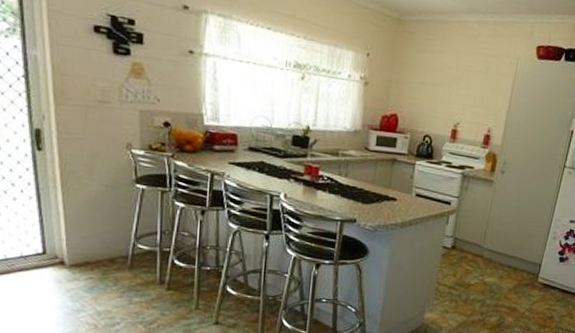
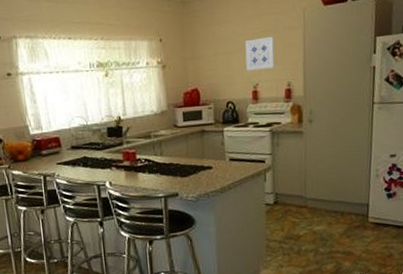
wall art: none [450,75,484,110] -> present [245,36,275,71]

